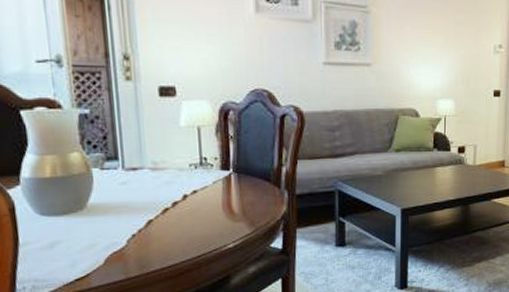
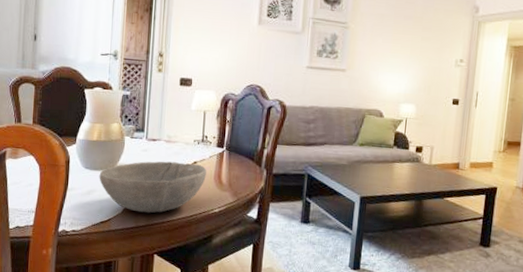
bowl: none [62,193,212,261] -> present [99,161,207,213]

